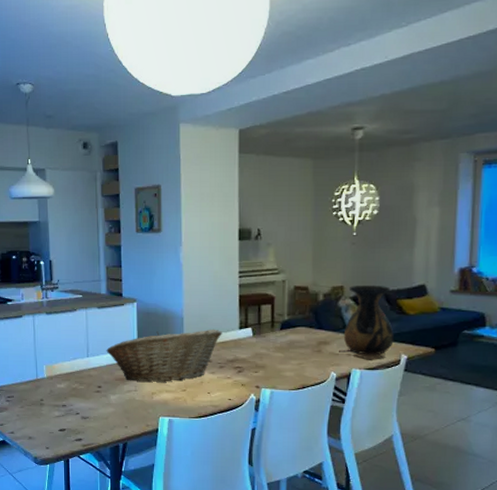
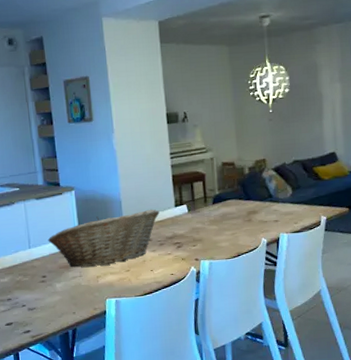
vase: present [339,285,394,360] -> none [267,156,313,224]

